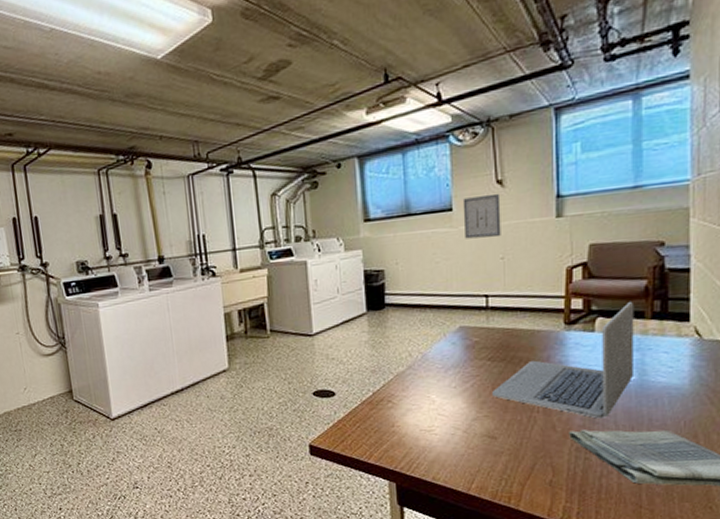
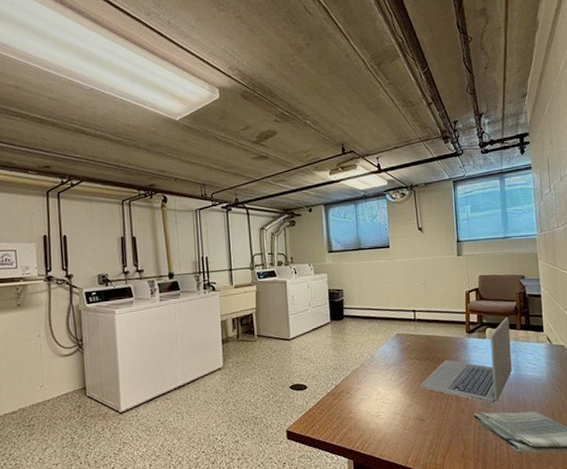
wall art: present [462,193,501,239] -> none [396,237,423,269]

